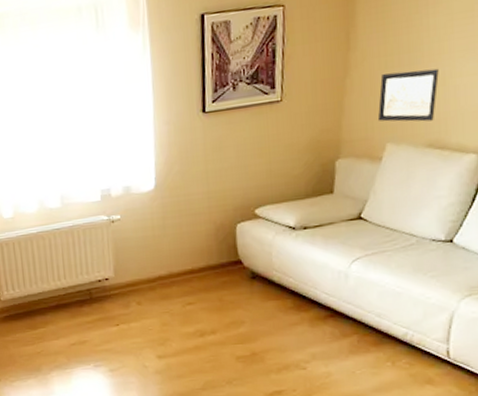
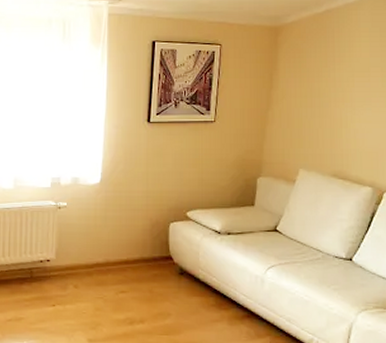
wall art: present [377,68,439,122] -> none [293,111,342,155]

